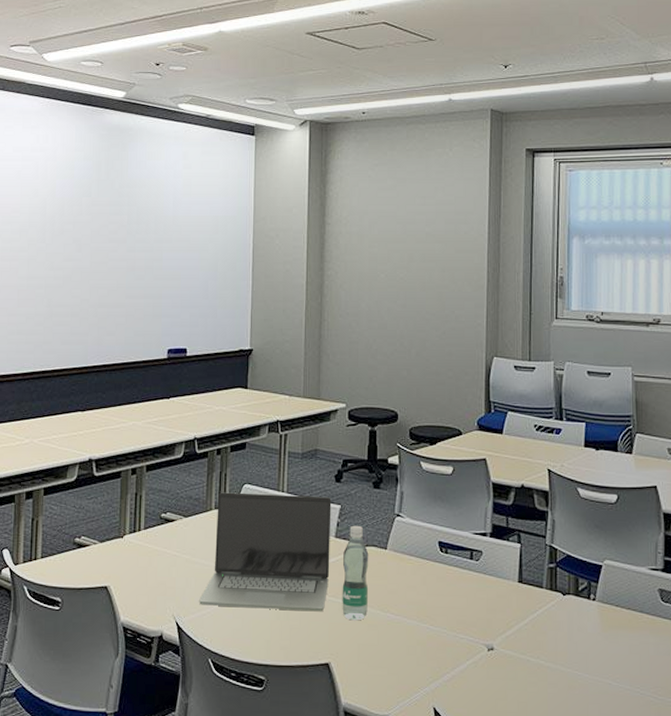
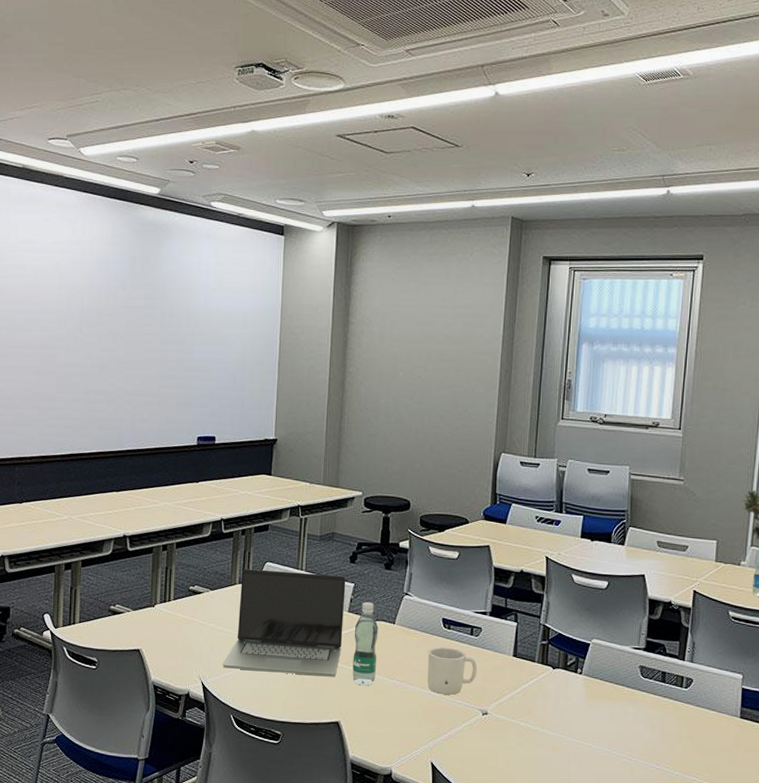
mug: none [424,574,480,628] -> present [427,647,478,695]

